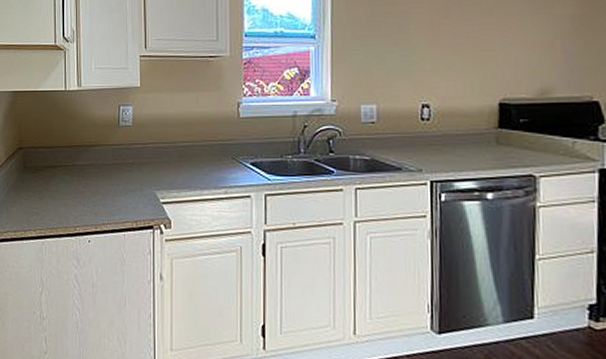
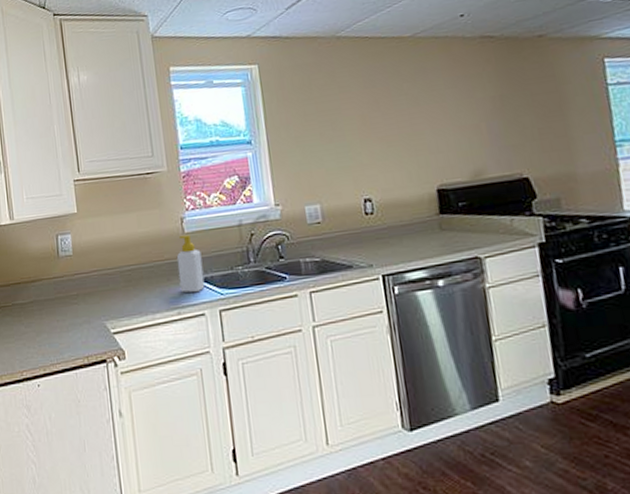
soap bottle: none [229,119,254,175] -> present [176,234,205,293]

